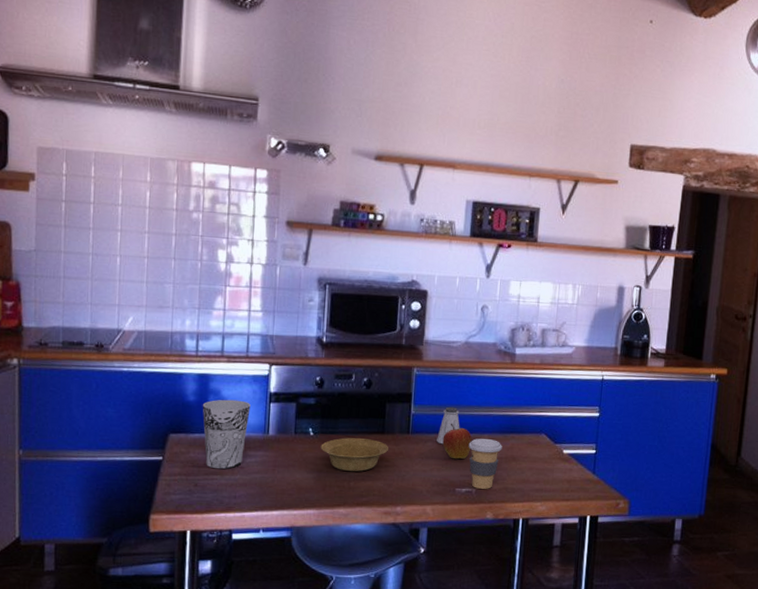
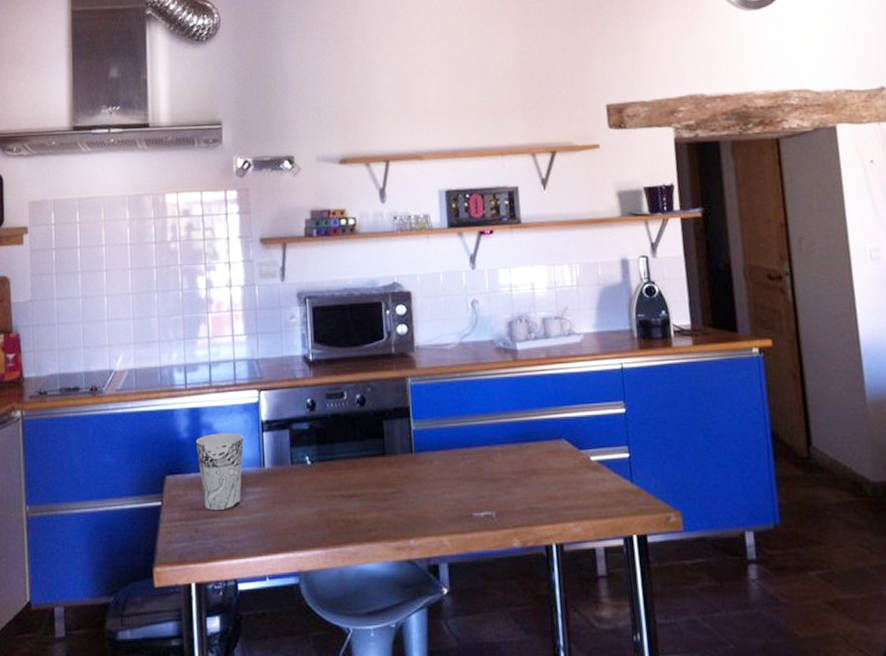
bowl: present [320,438,388,472] -> none [320,463,392,502]
saltshaker: present [437,406,460,445] -> none [443,417,468,462]
apple: present [442,423,472,460] -> none [450,436,484,479]
coffee cup: present [468,438,502,489] -> none [479,450,519,511]

